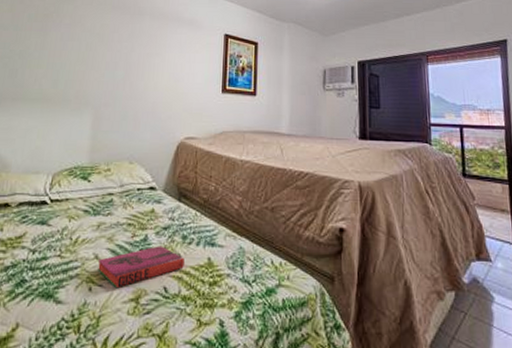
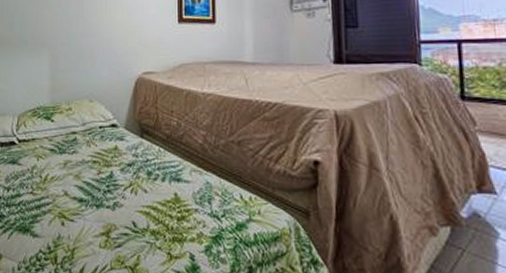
hardback book: present [97,246,184,289] -> none [67,182,151,223]

